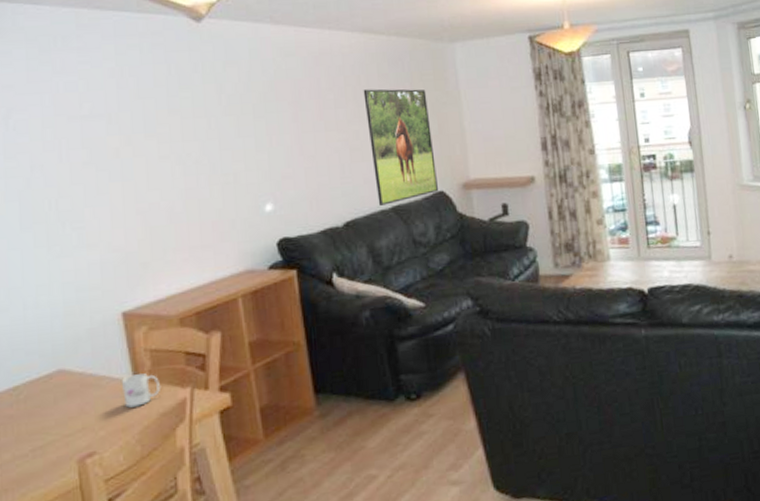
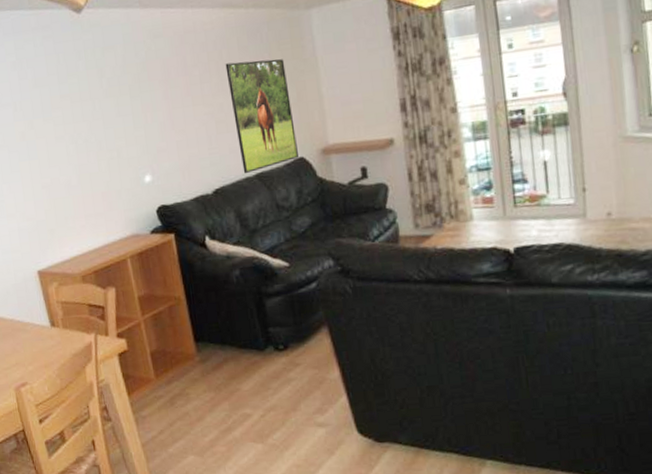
mug: present [121,373,160,408] -> none [41,321,71,349]

